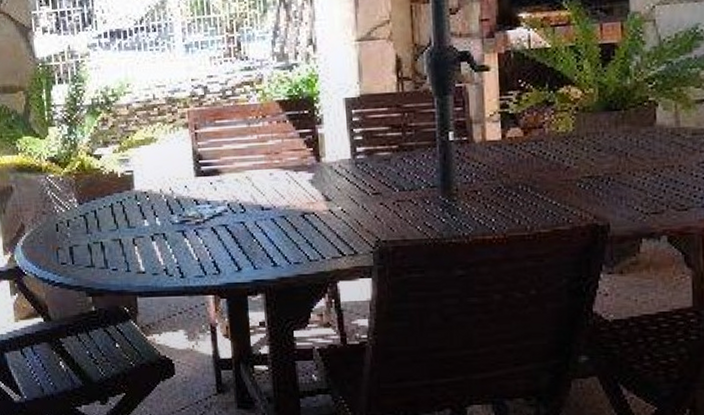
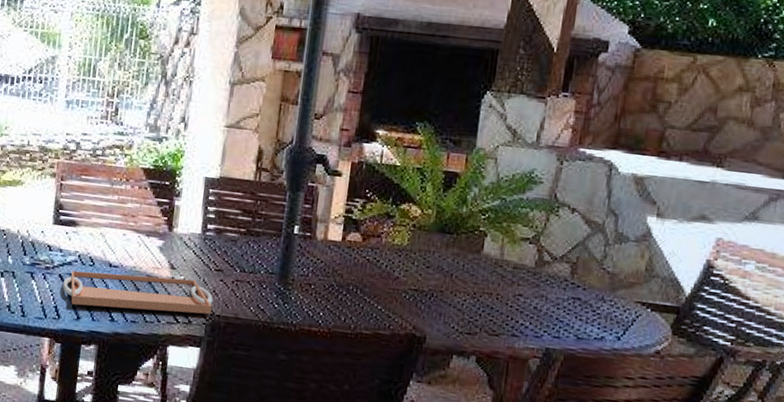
serving tray: none [216,209,377,256] -> present [62,270,213,315]

